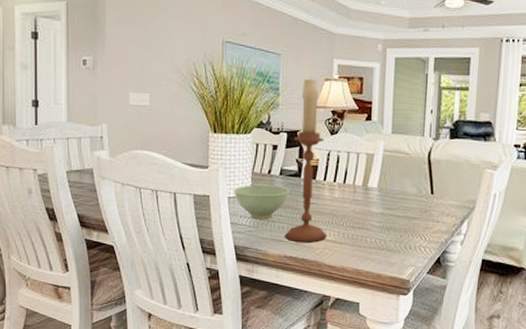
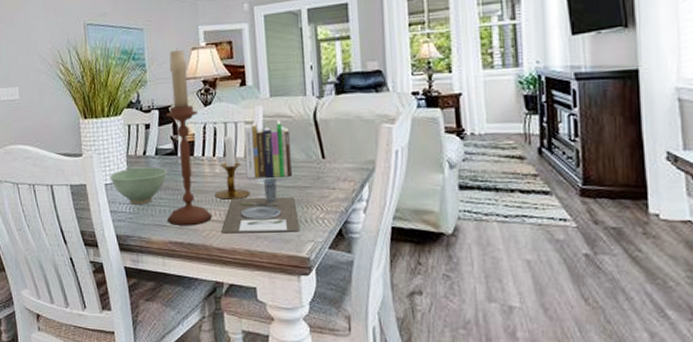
candlestick: none [331,165,364,223] -> present [214,136,250,200]
place setting: none [334,206,404,257] -> present [221,177,300,233]
books: none [362,154,405,207] -> present [243,120,292,179]

